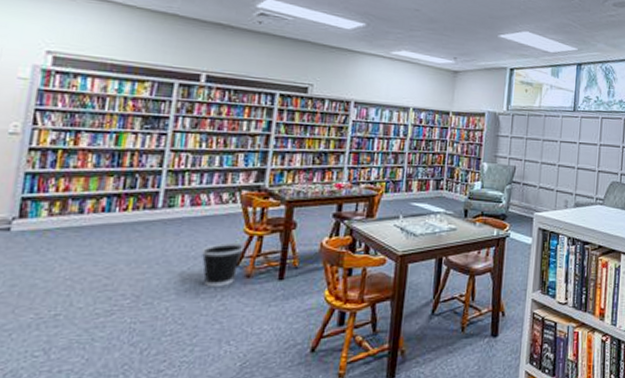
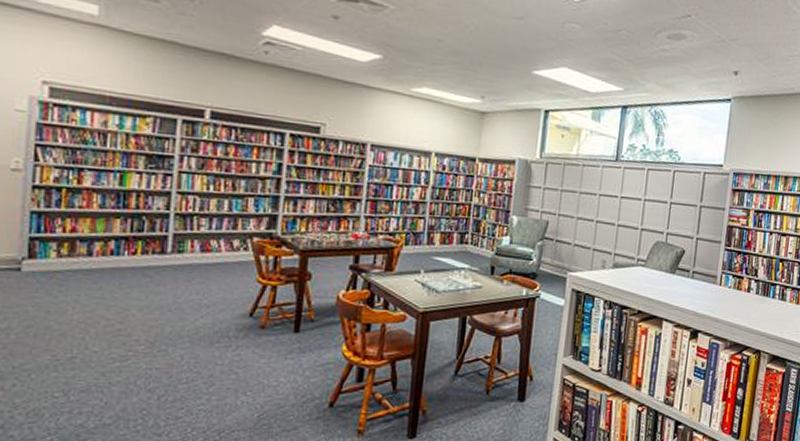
wastebasket: present [201,242,245,286] -> none [213,291,258,336]

